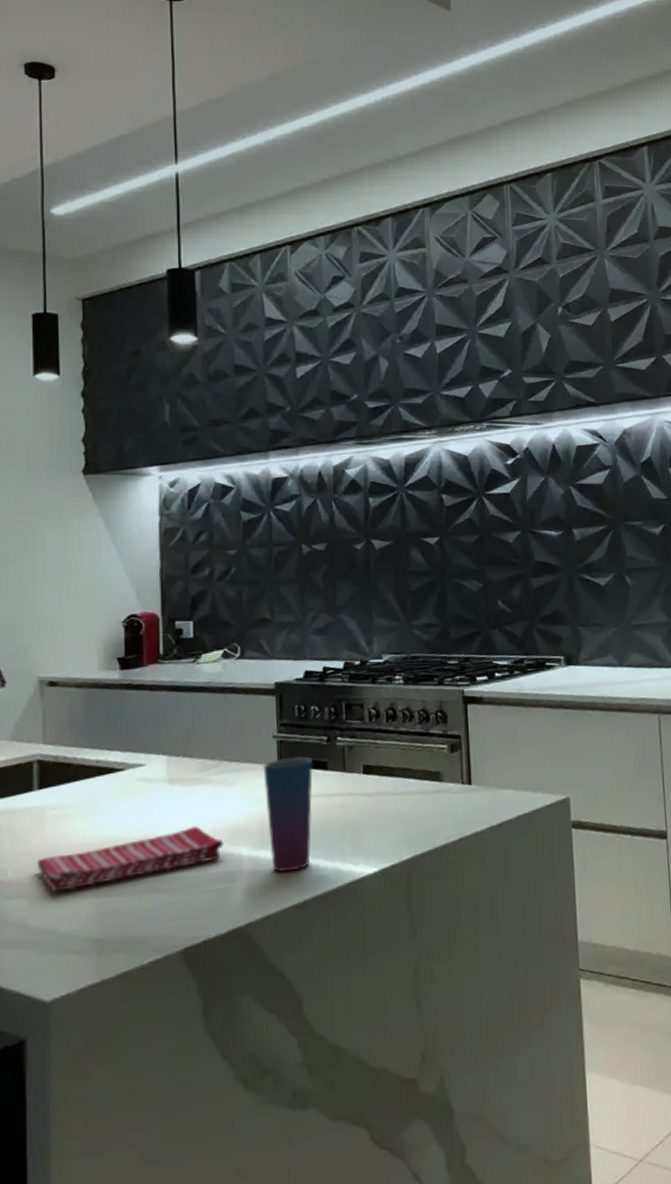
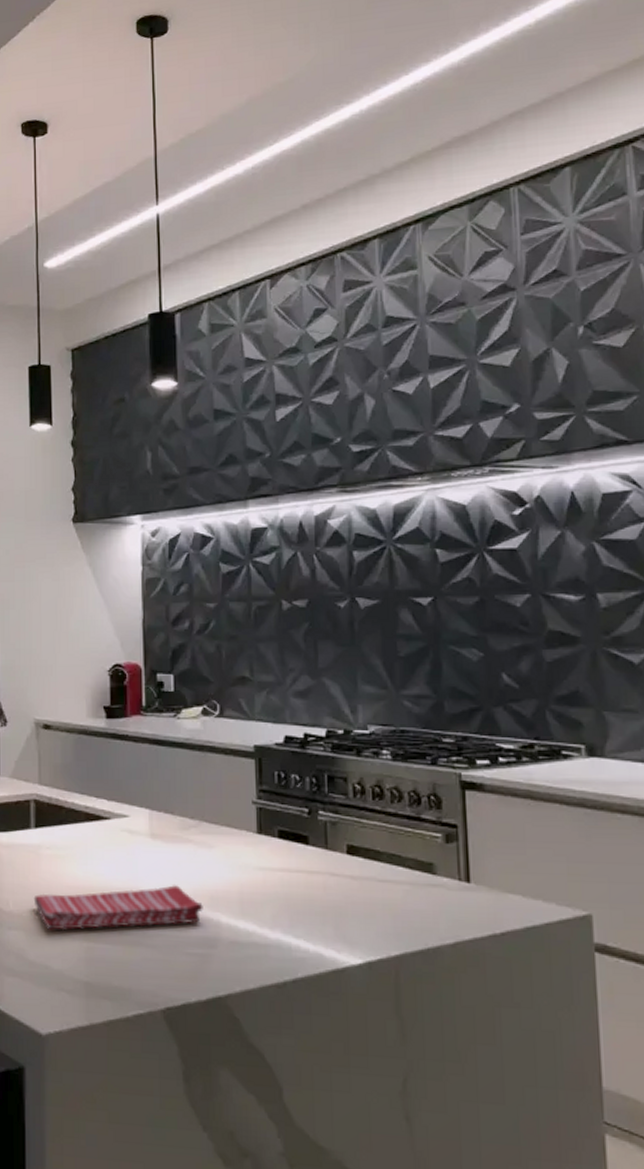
cup: present [263,757,314,873] -> none [242,827,294,949]

